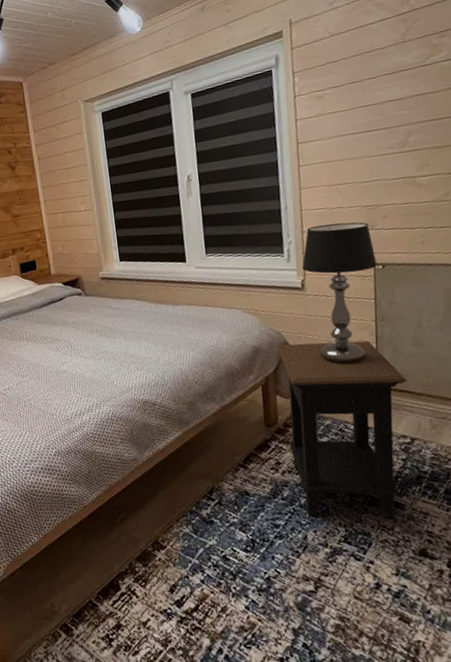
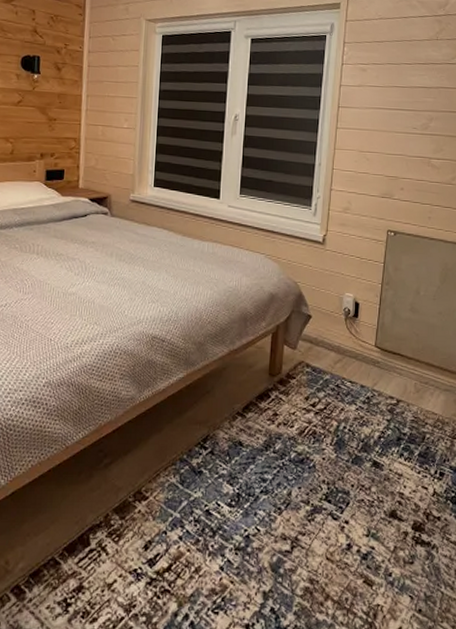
side table: present [277,341,407,519] -> none [288,295,401,478]
table lamp: present [302,222,378,364] -> none [326,186,391,321]

